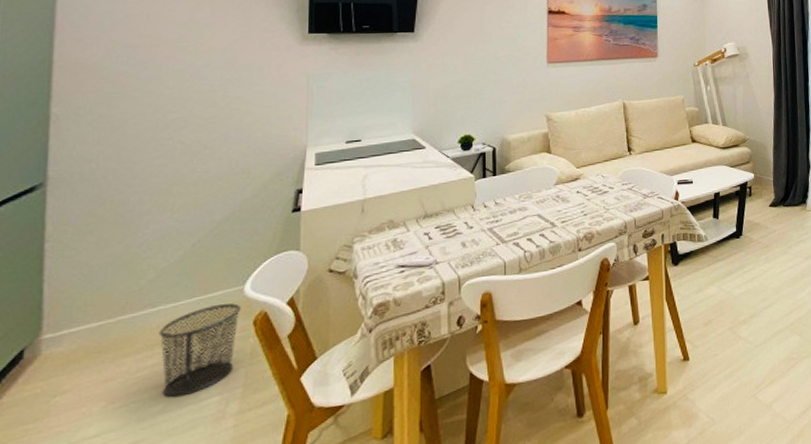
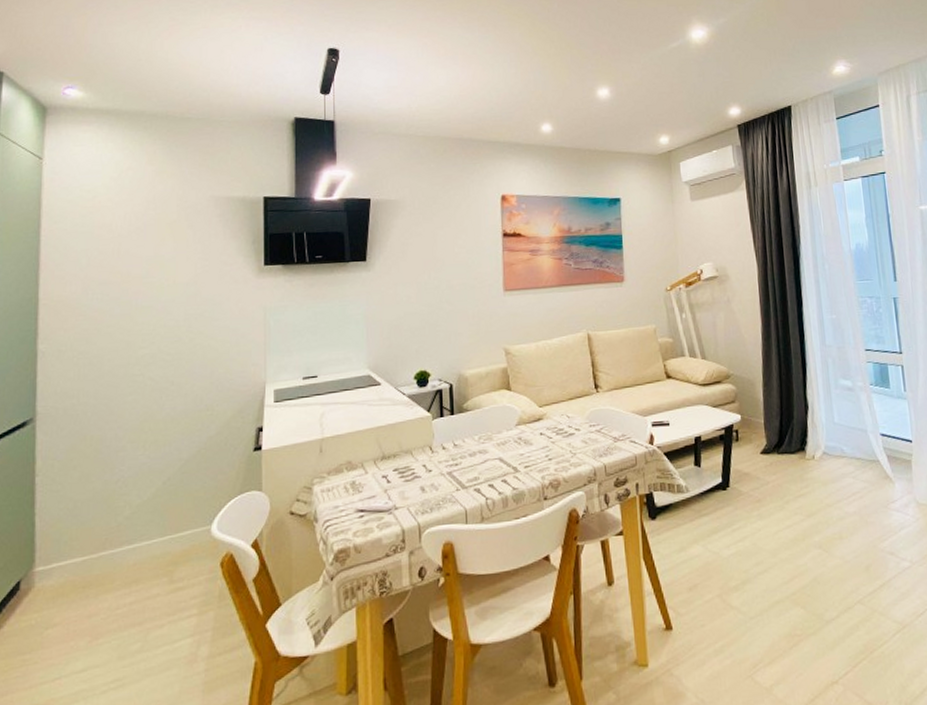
waste bin: present [158,303,241,398] -> none [135,543,209,637]

